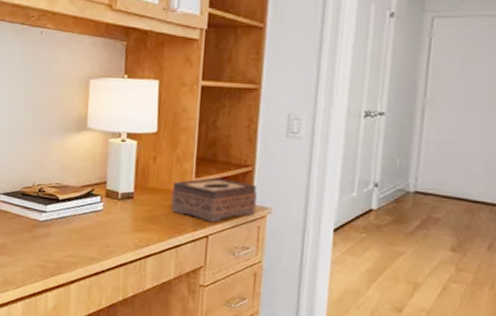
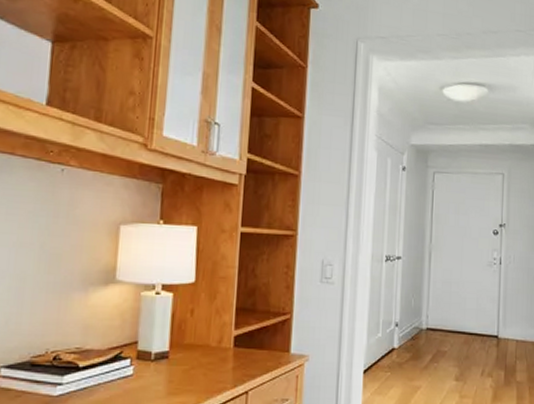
tissue box: present [170,177,257,223] -> none [209,328,295,376]

